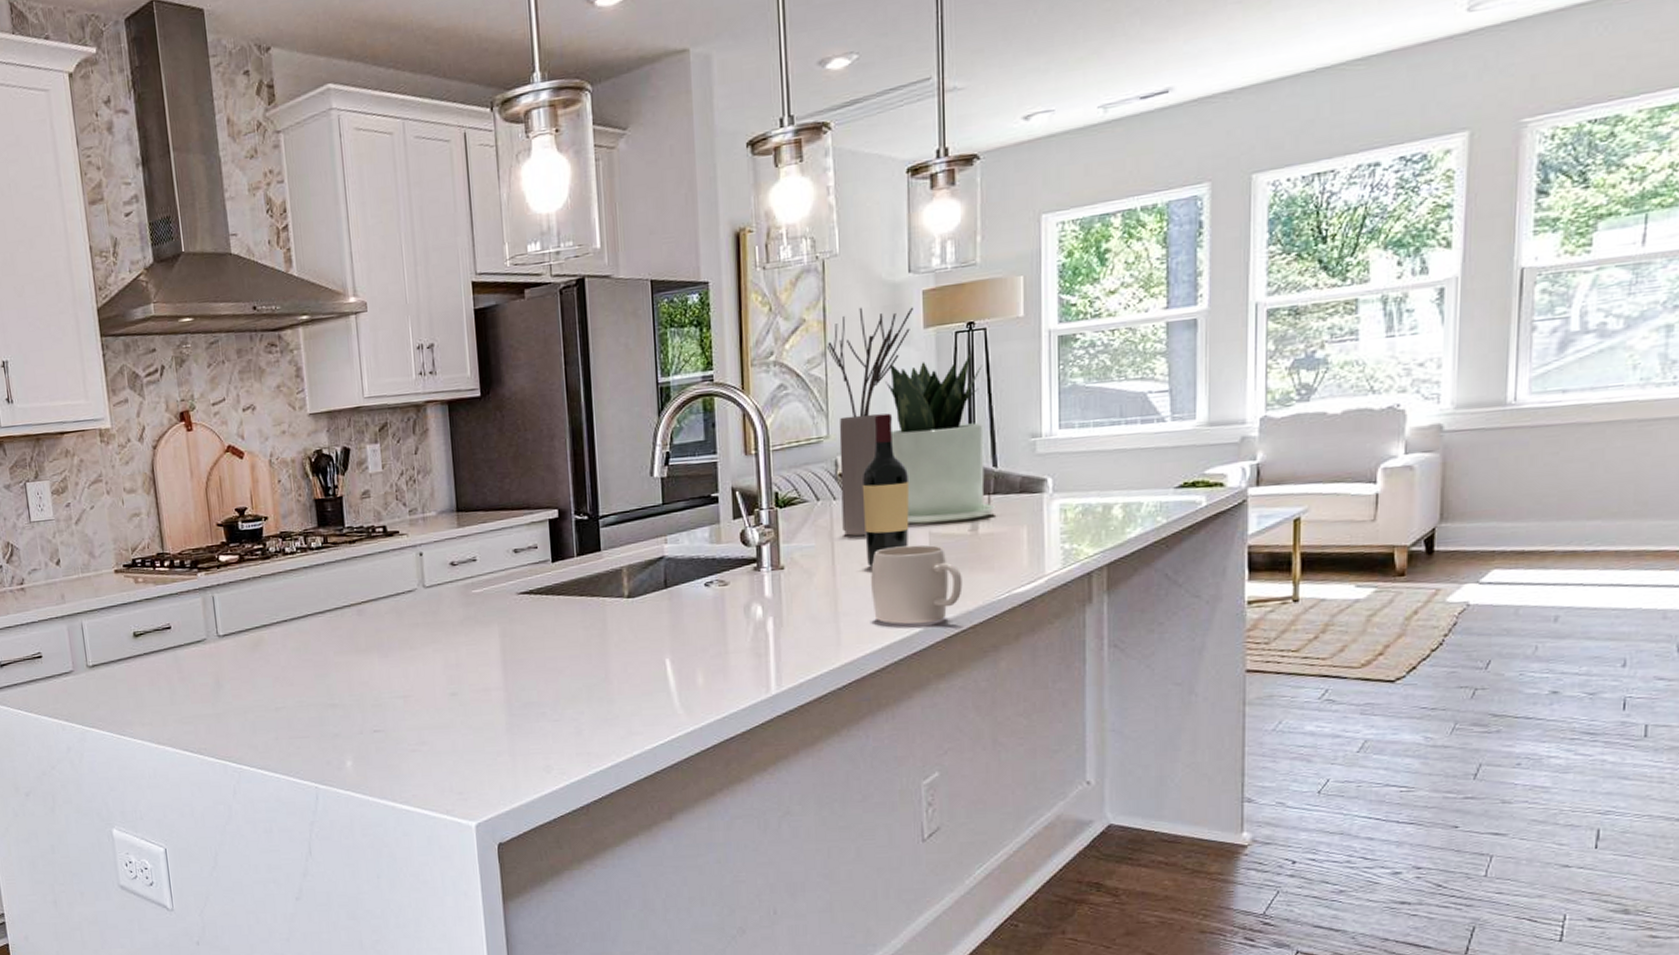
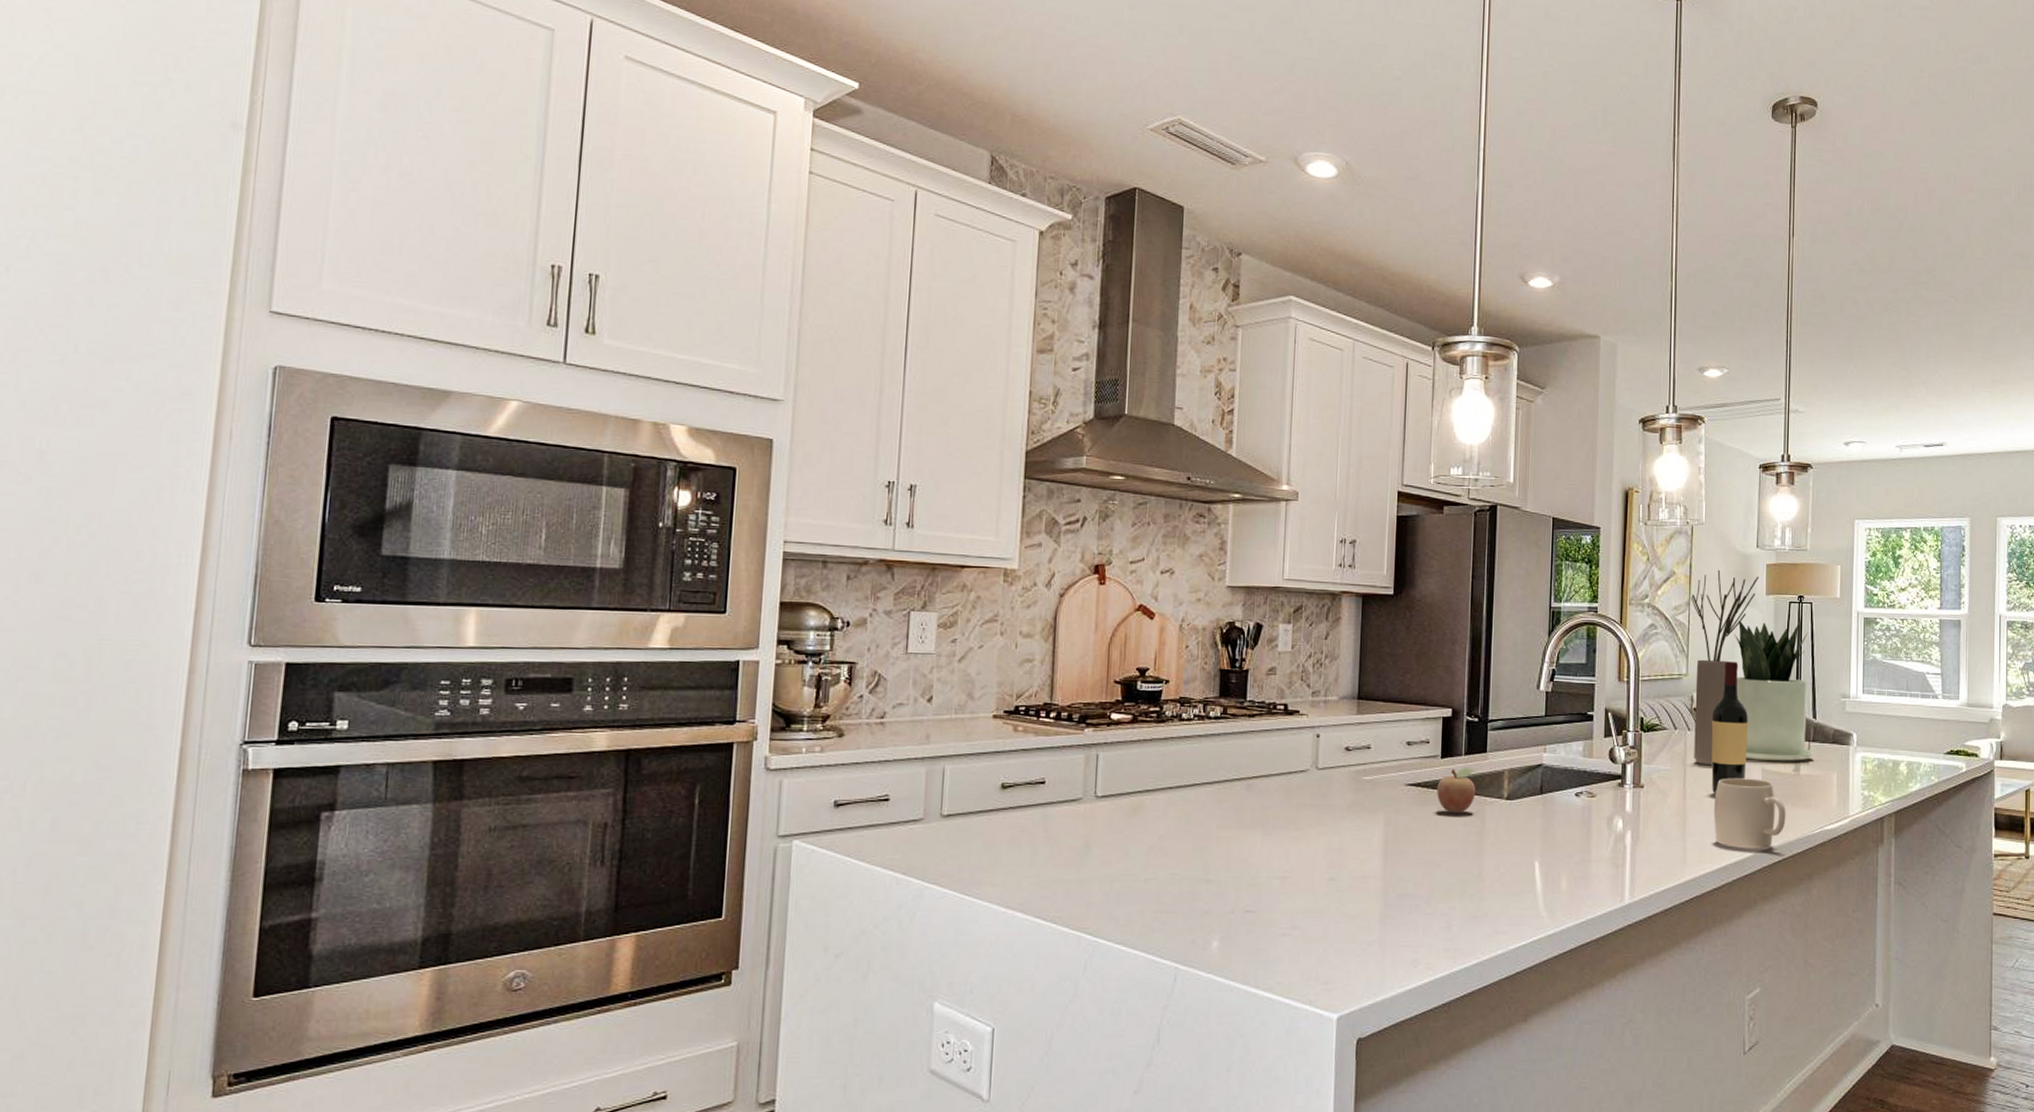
fruit: none [551,568,594,618] -> present [1437,767,1476,813]

